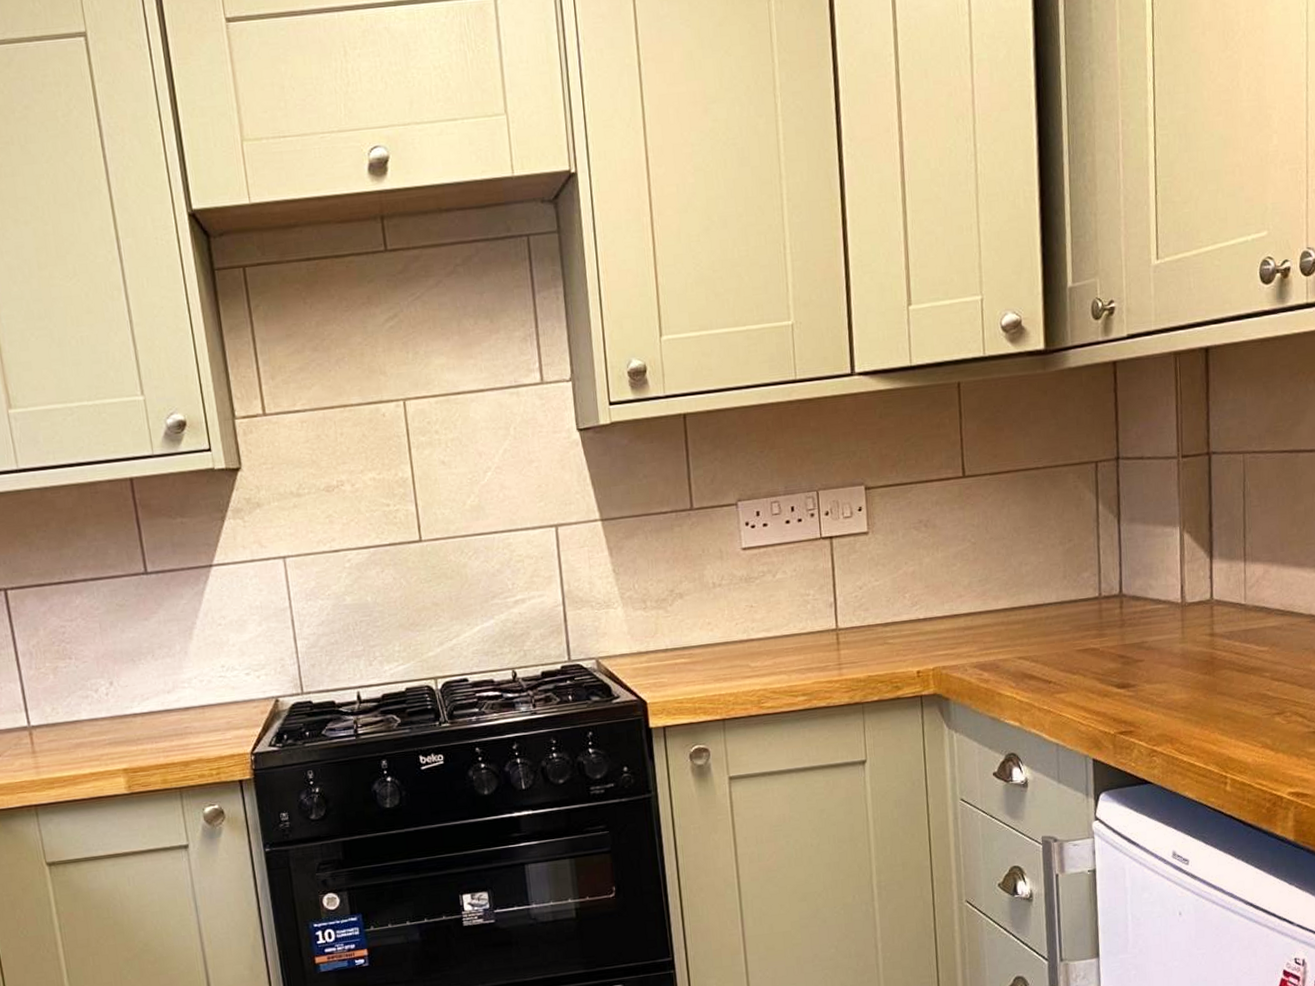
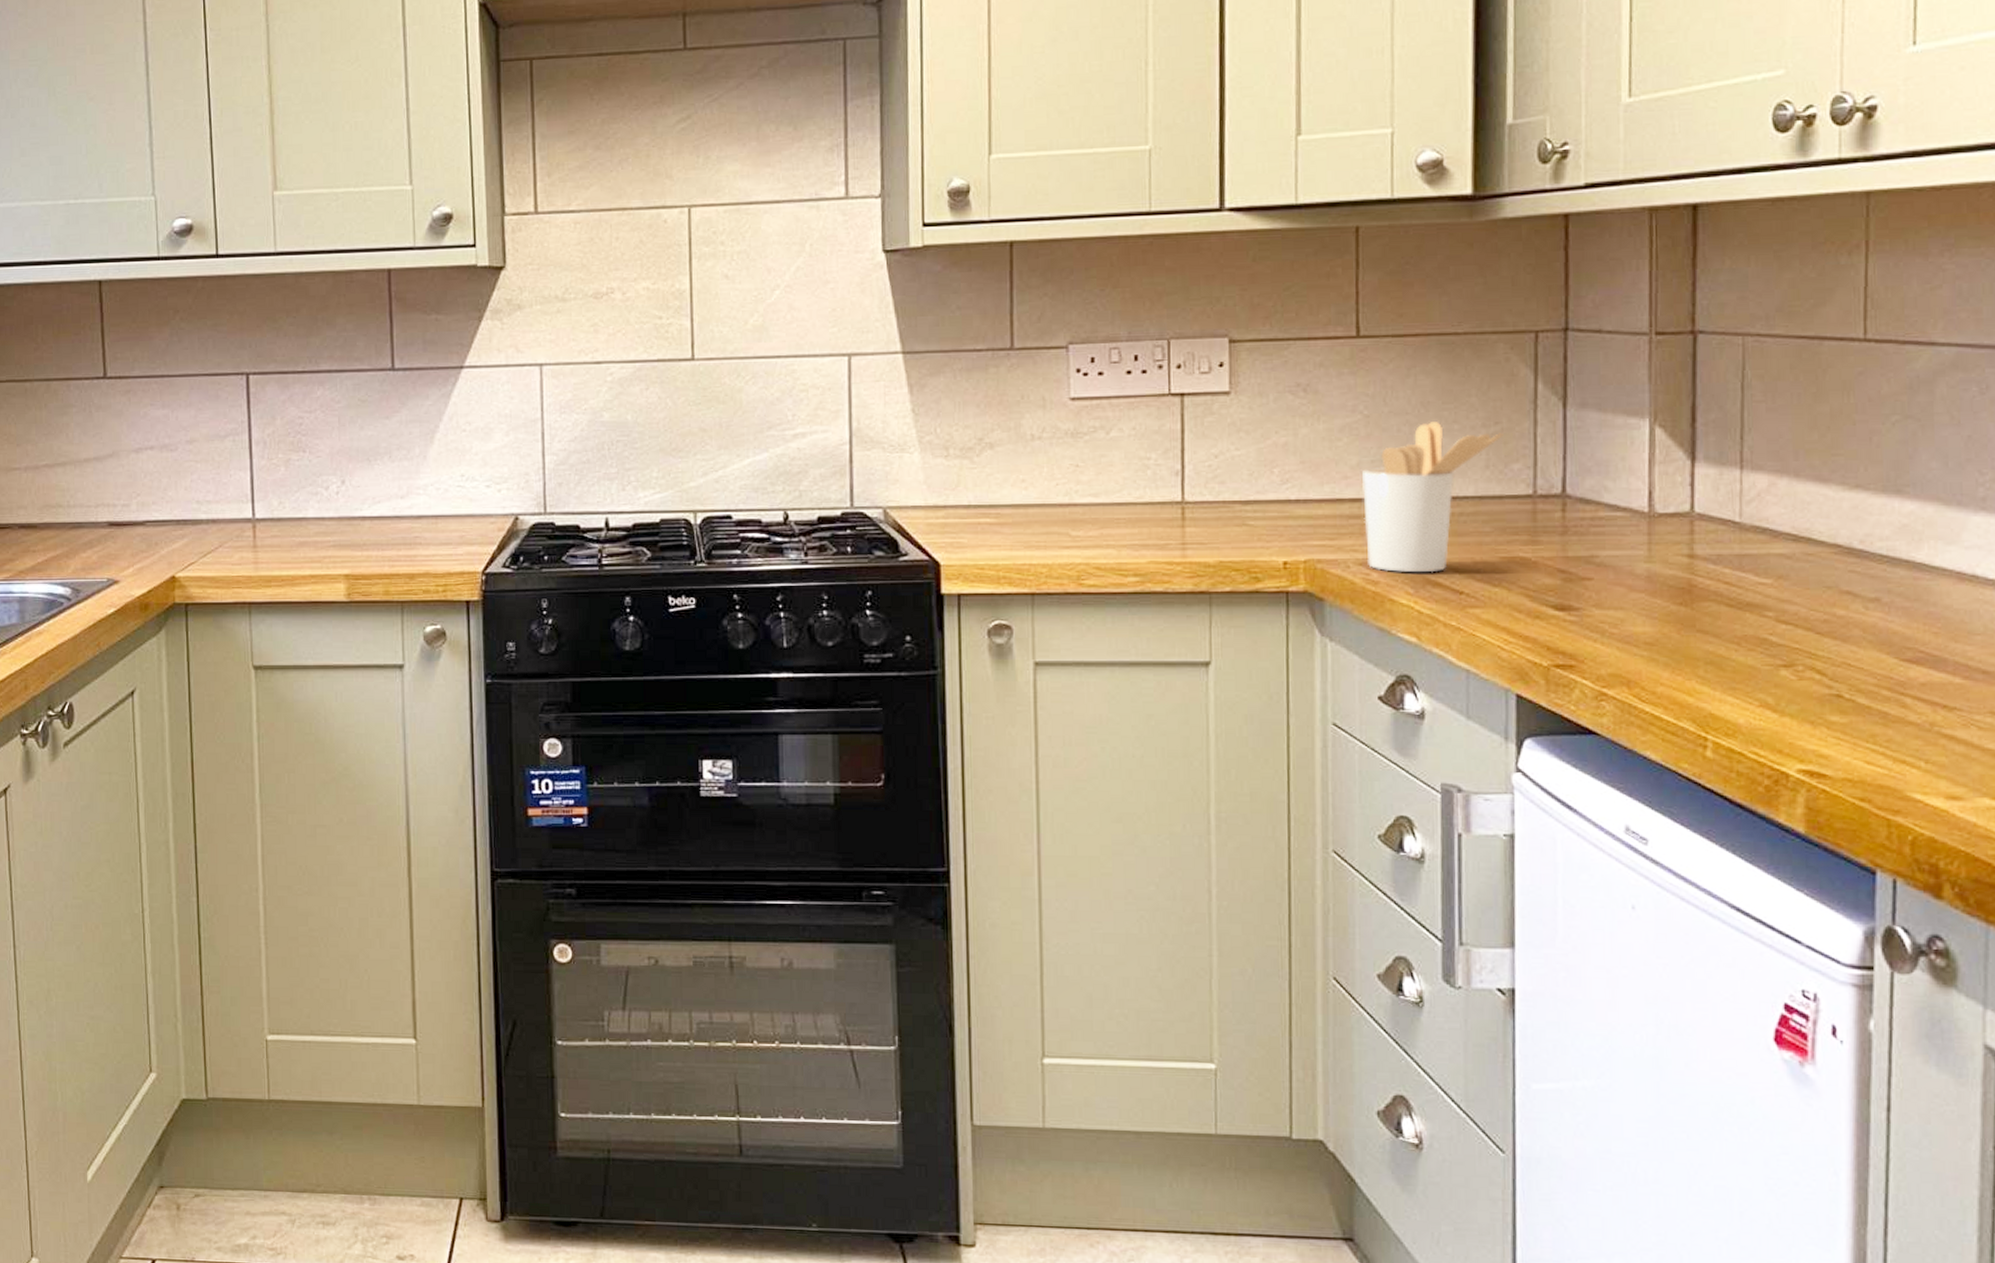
utensil holder: none [973,543,1076,671] -> present [1362,422,1504,573]

